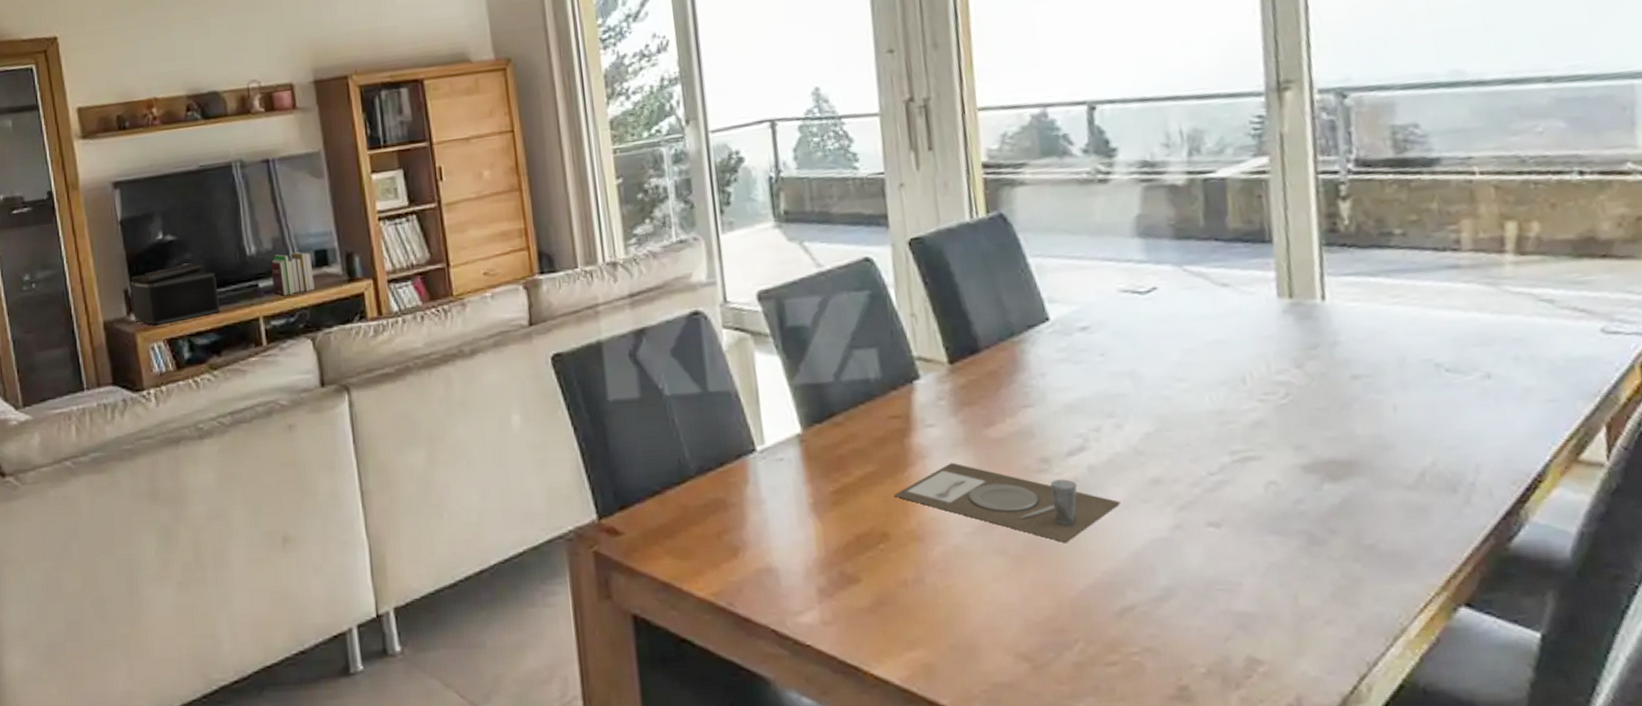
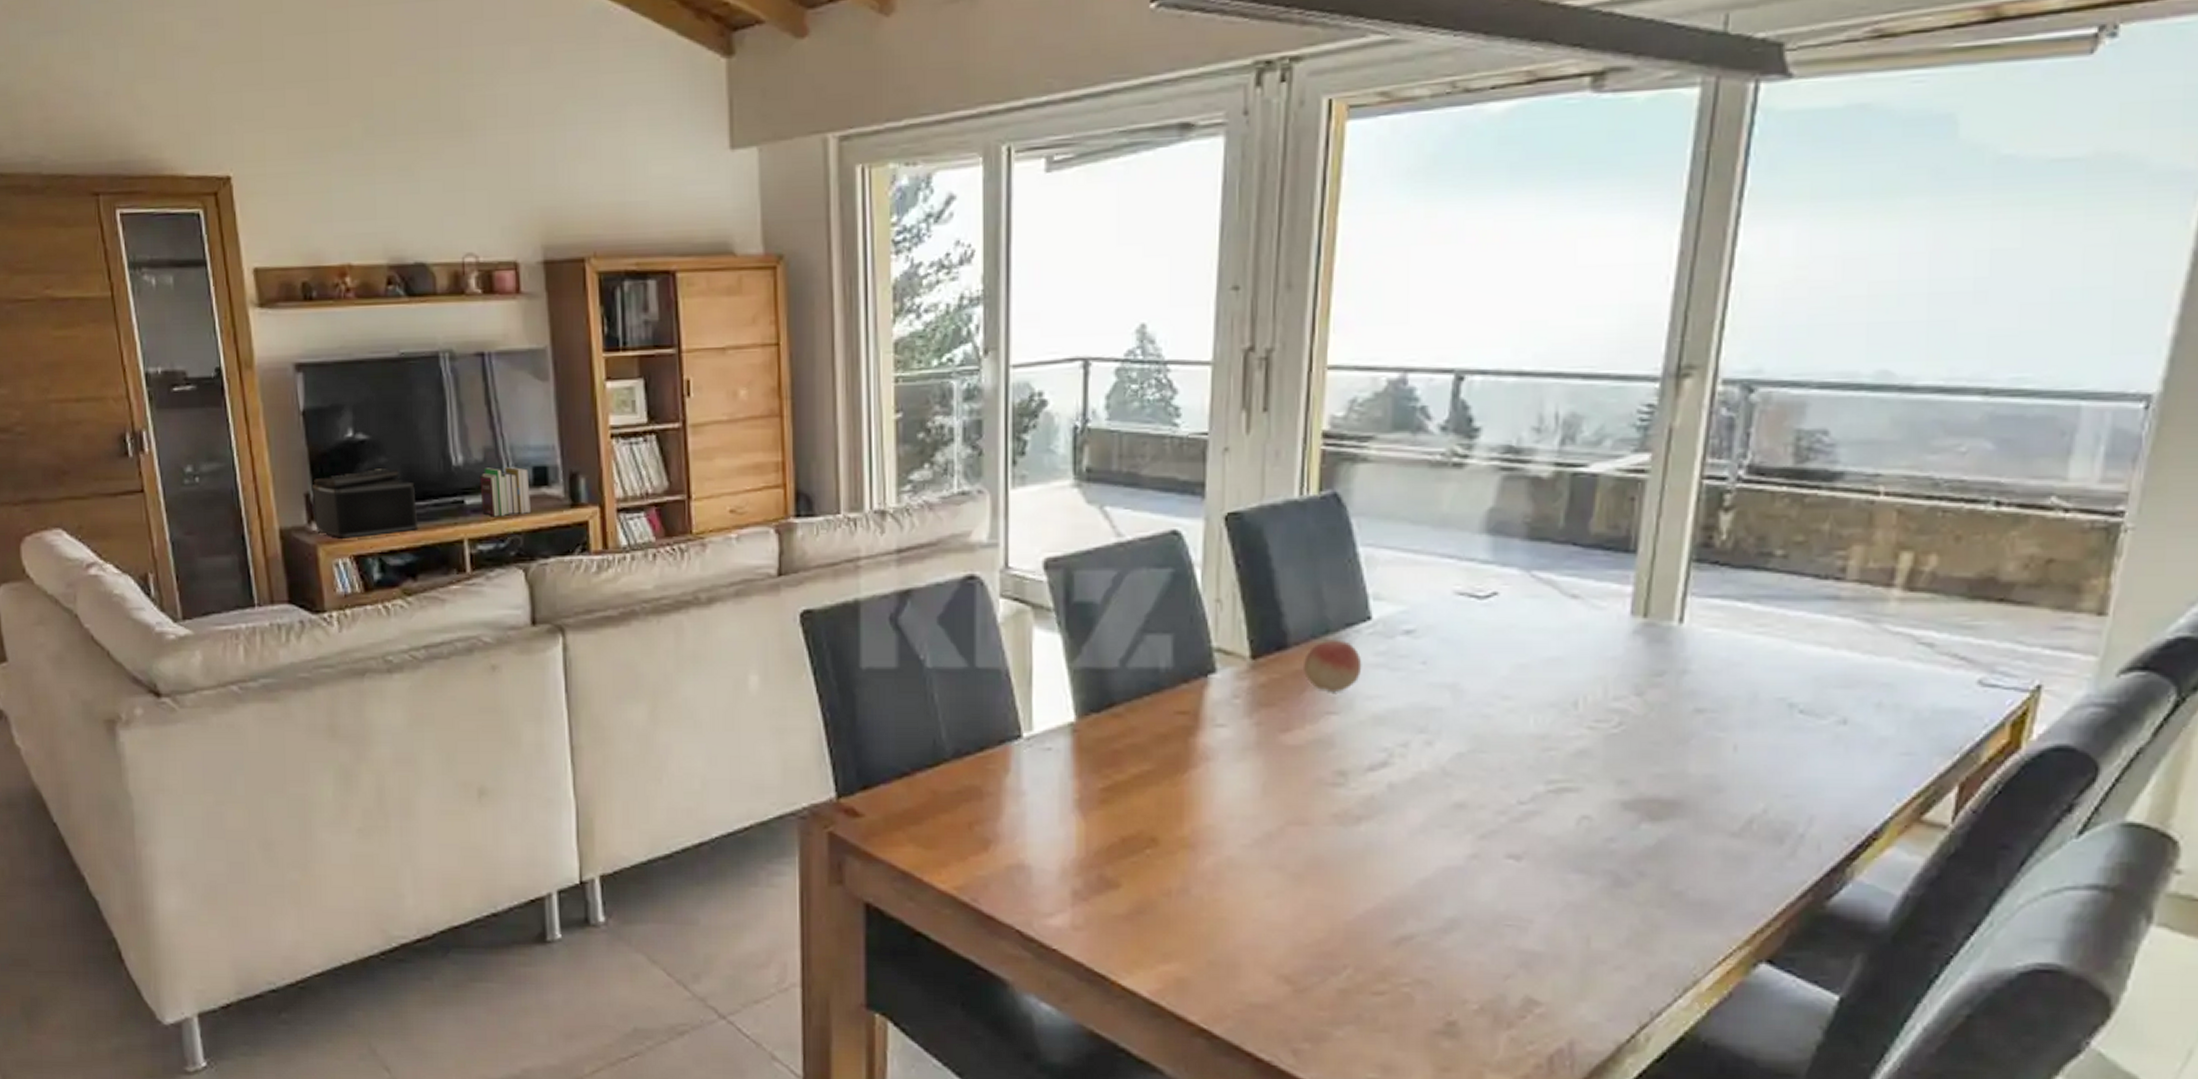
place setting: present [893,462,1121,542] -> none [1169,768,1418,863]
fruit: none [995,340,1048,387] -> present [1302,639,1362,692]

